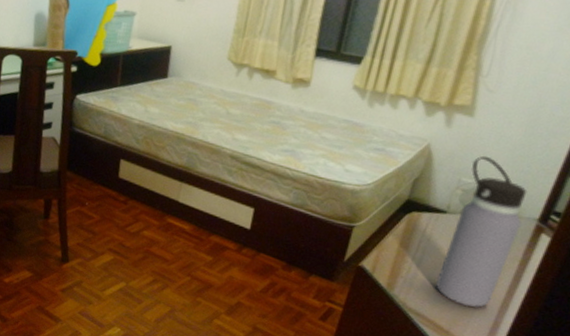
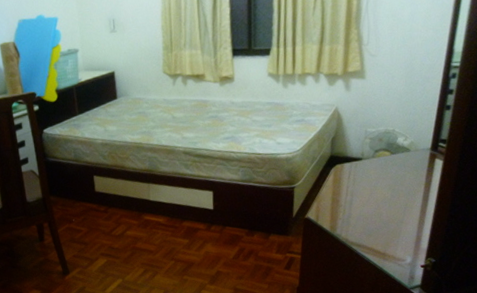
water bottle: present [436,155,527,308] -> none [366,107,420,230]

